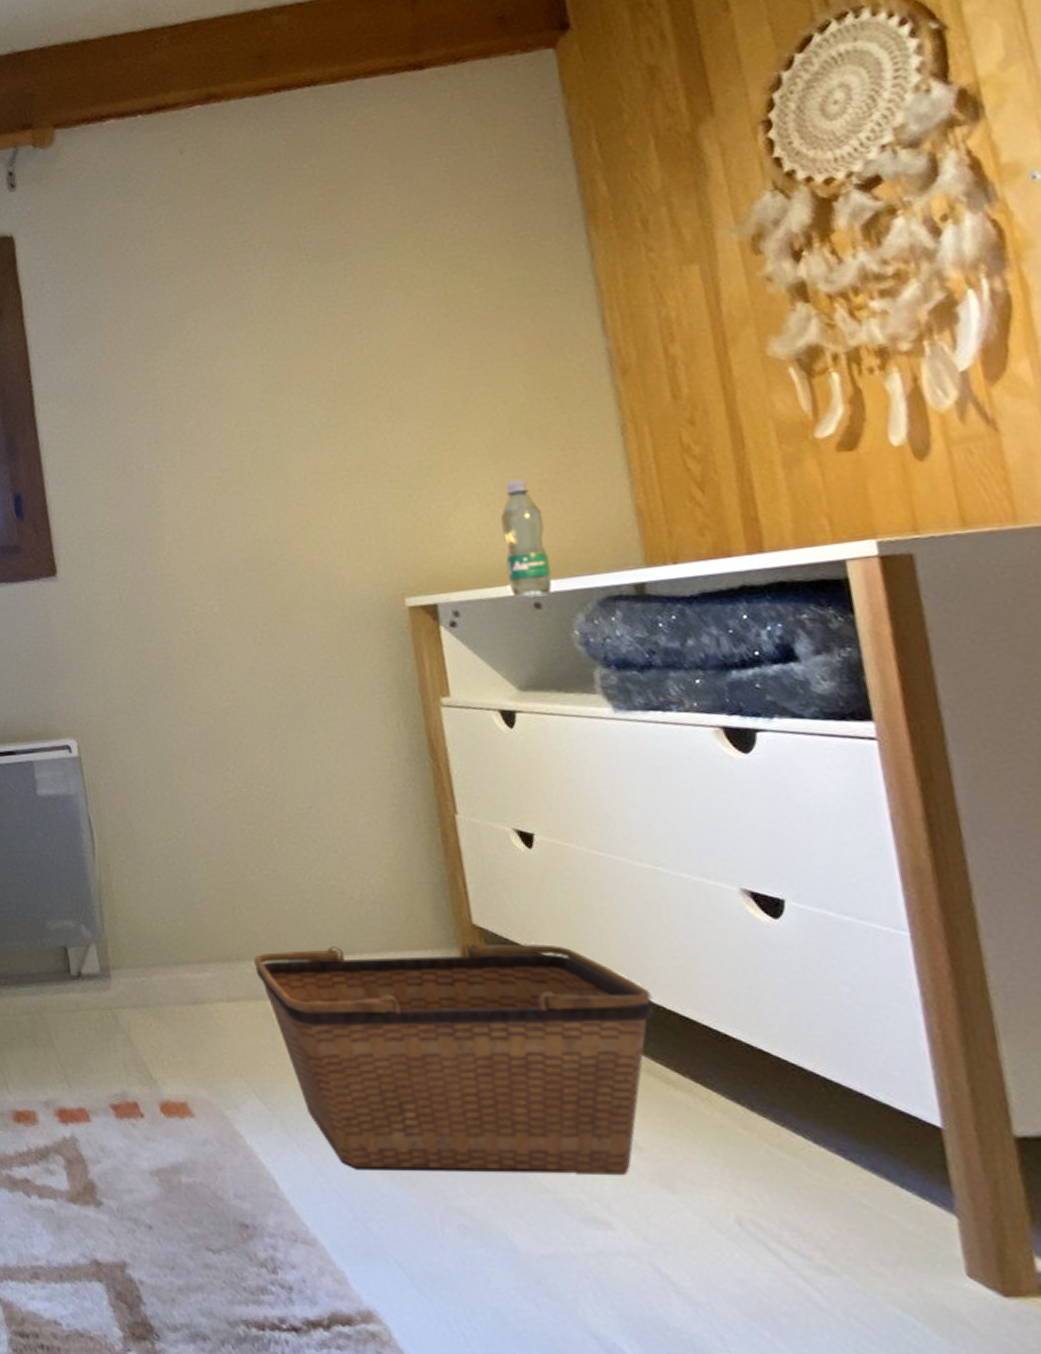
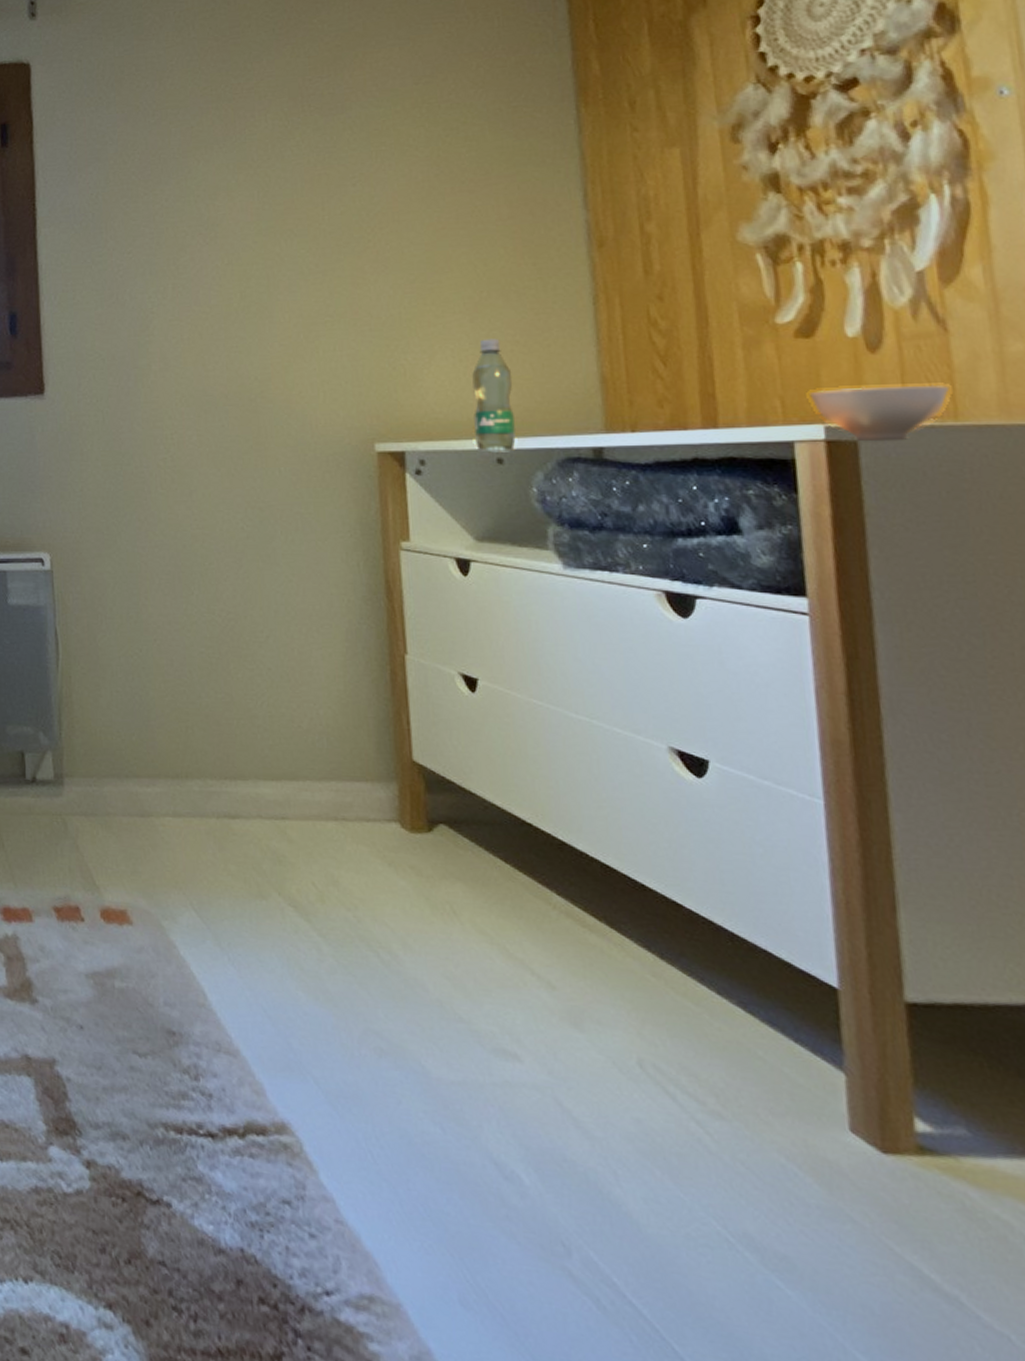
bicycle basket: present [254,941,654,1175] -> none [202,771,577,1011]
bowl: none [858,488,1007,554] -> present [810,384,950,442]

